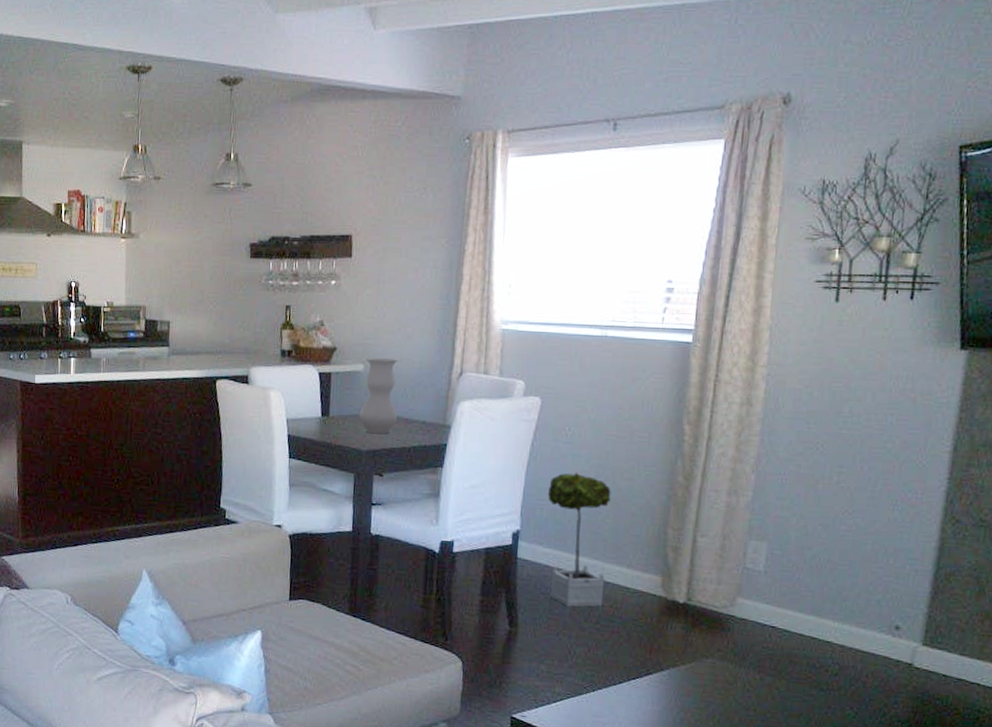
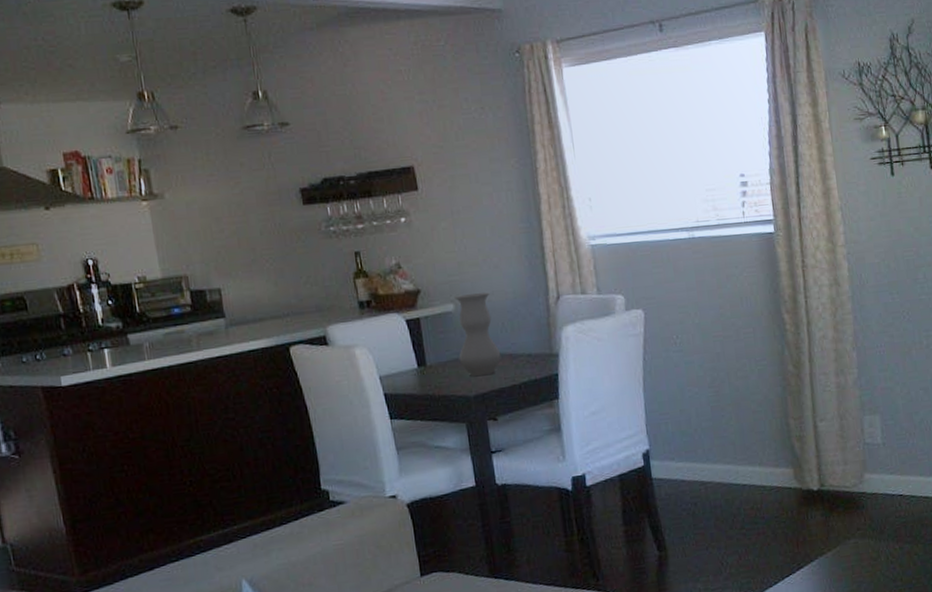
potted tree: present [547,473,611,607] -> none [668,380,743,518]

